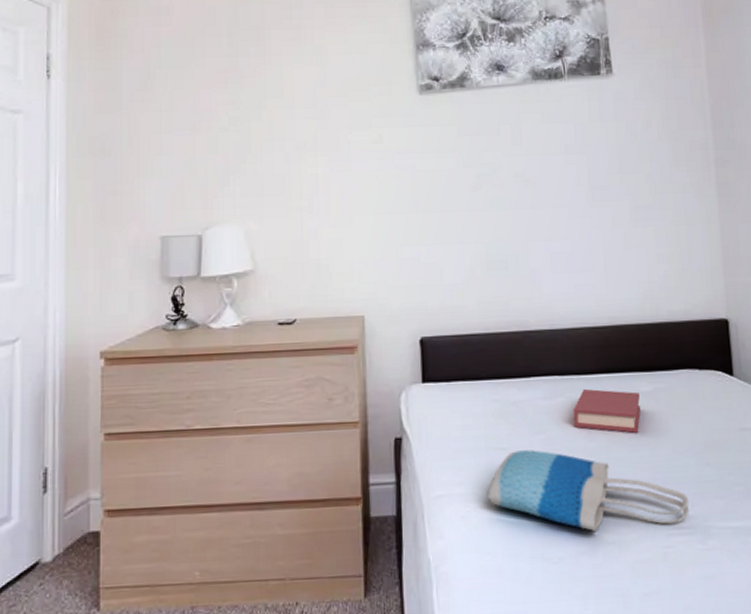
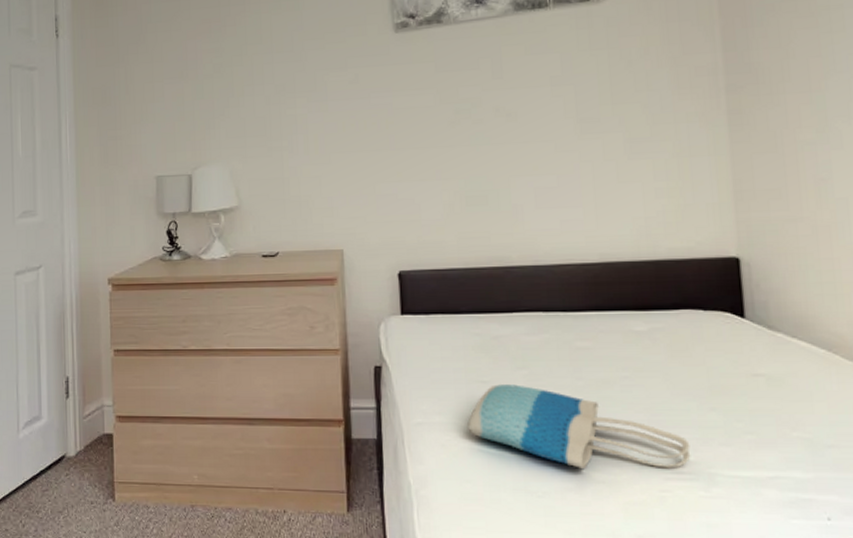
book: present [573,388,641,433] -> none [559,326,635,373]

